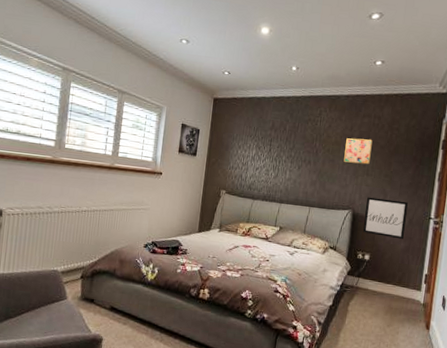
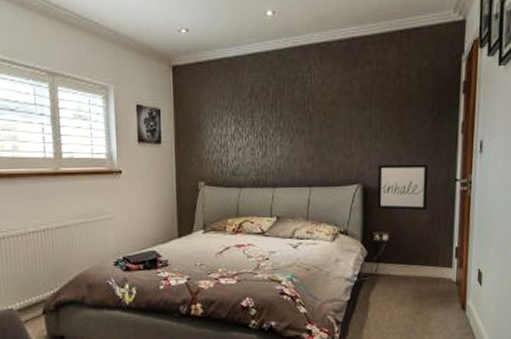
wall art: present [344,138,373,165] -> none [345,92,378,127]

